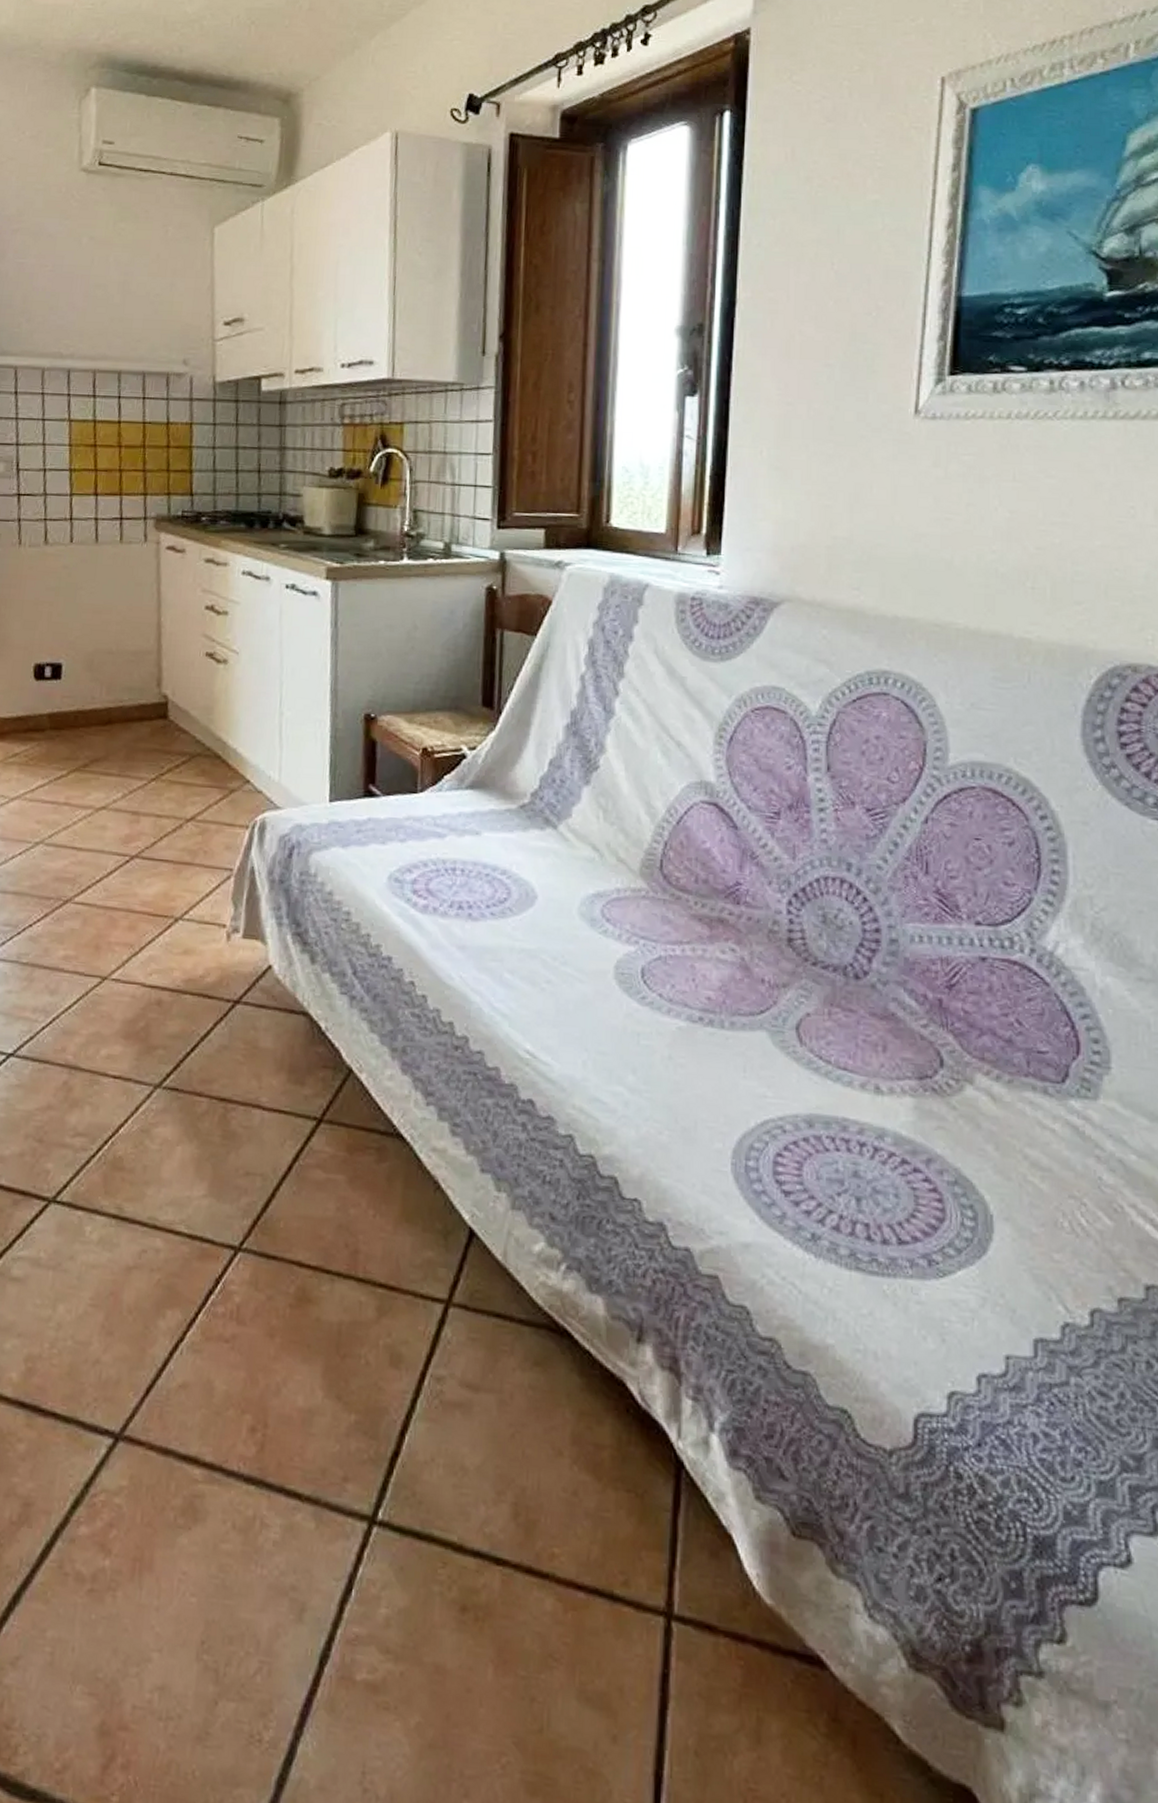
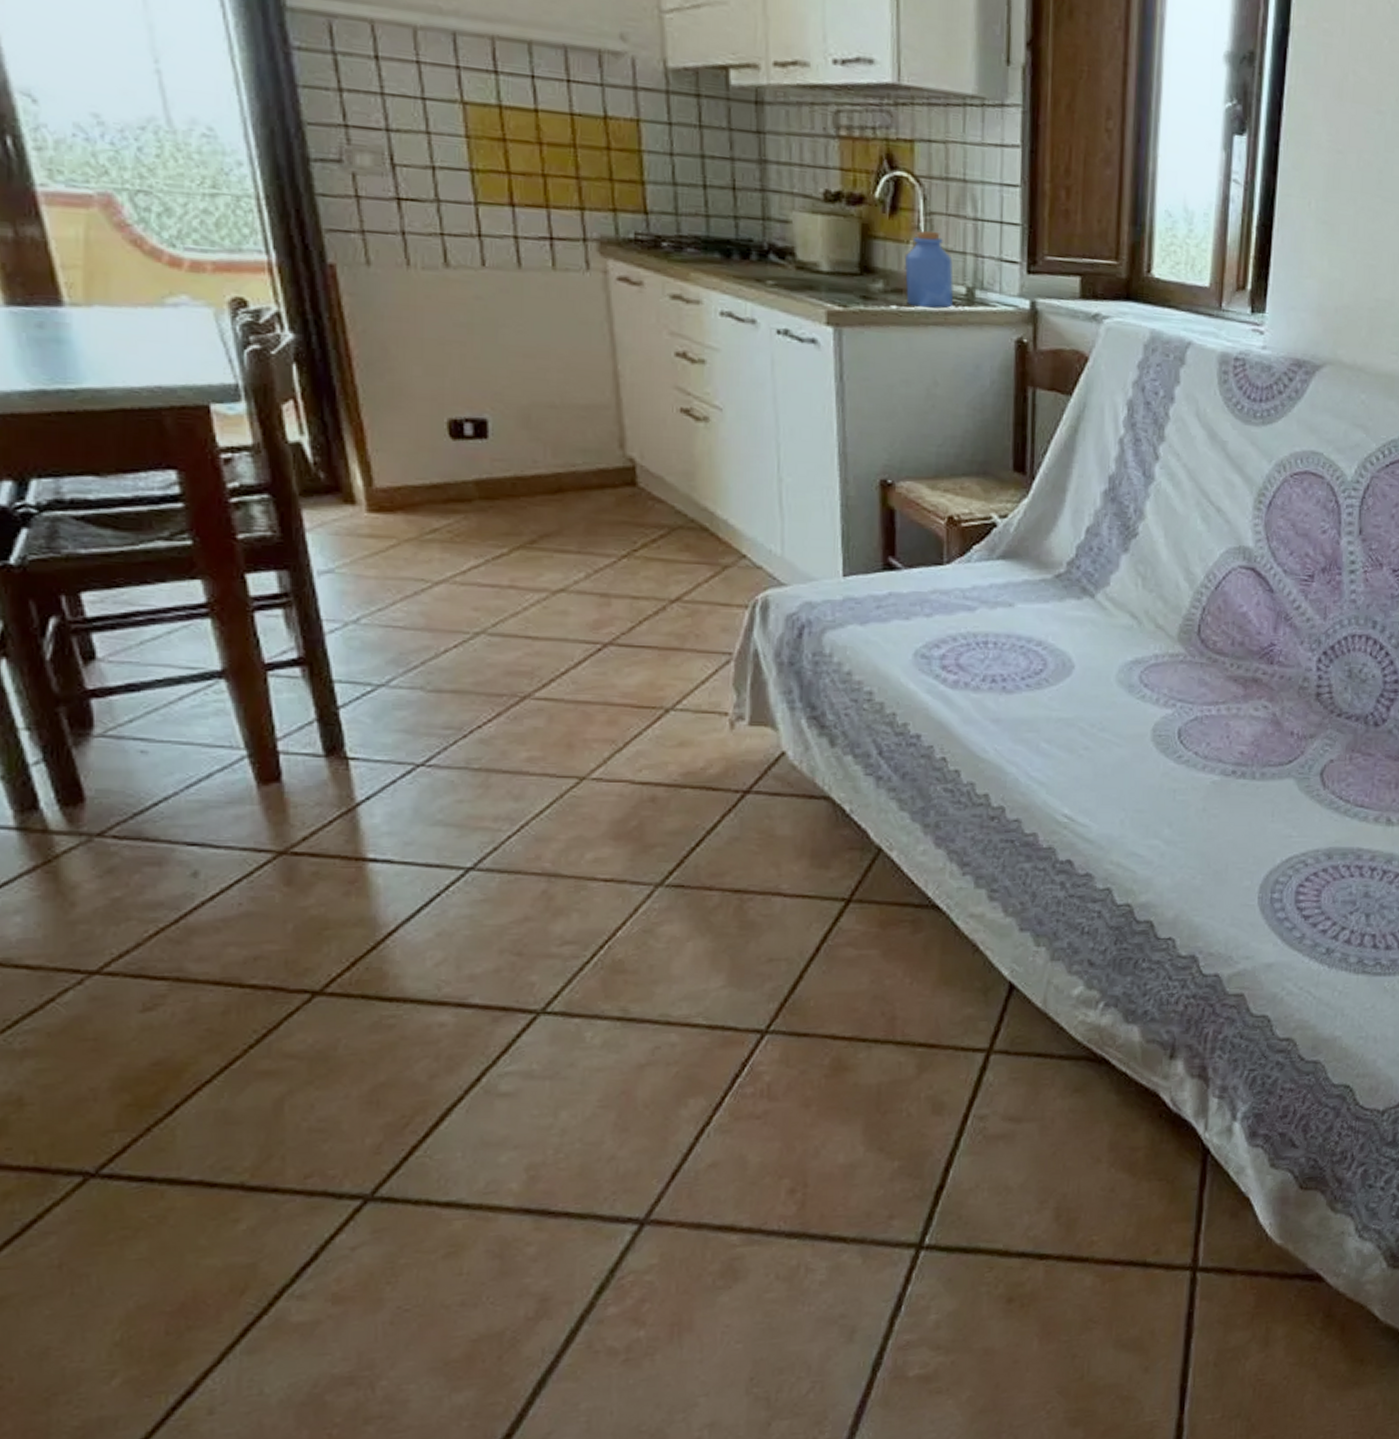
jar: none [392,496,433,563] -> present [905,230,954,309]

